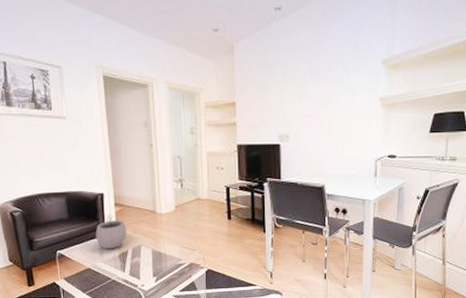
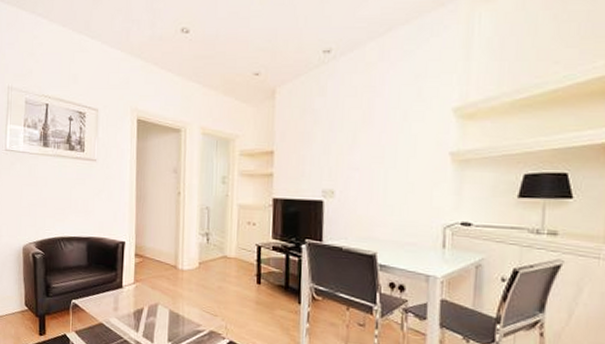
plant pot: present [95,213,127,249] -> none [112,264,145,304]

